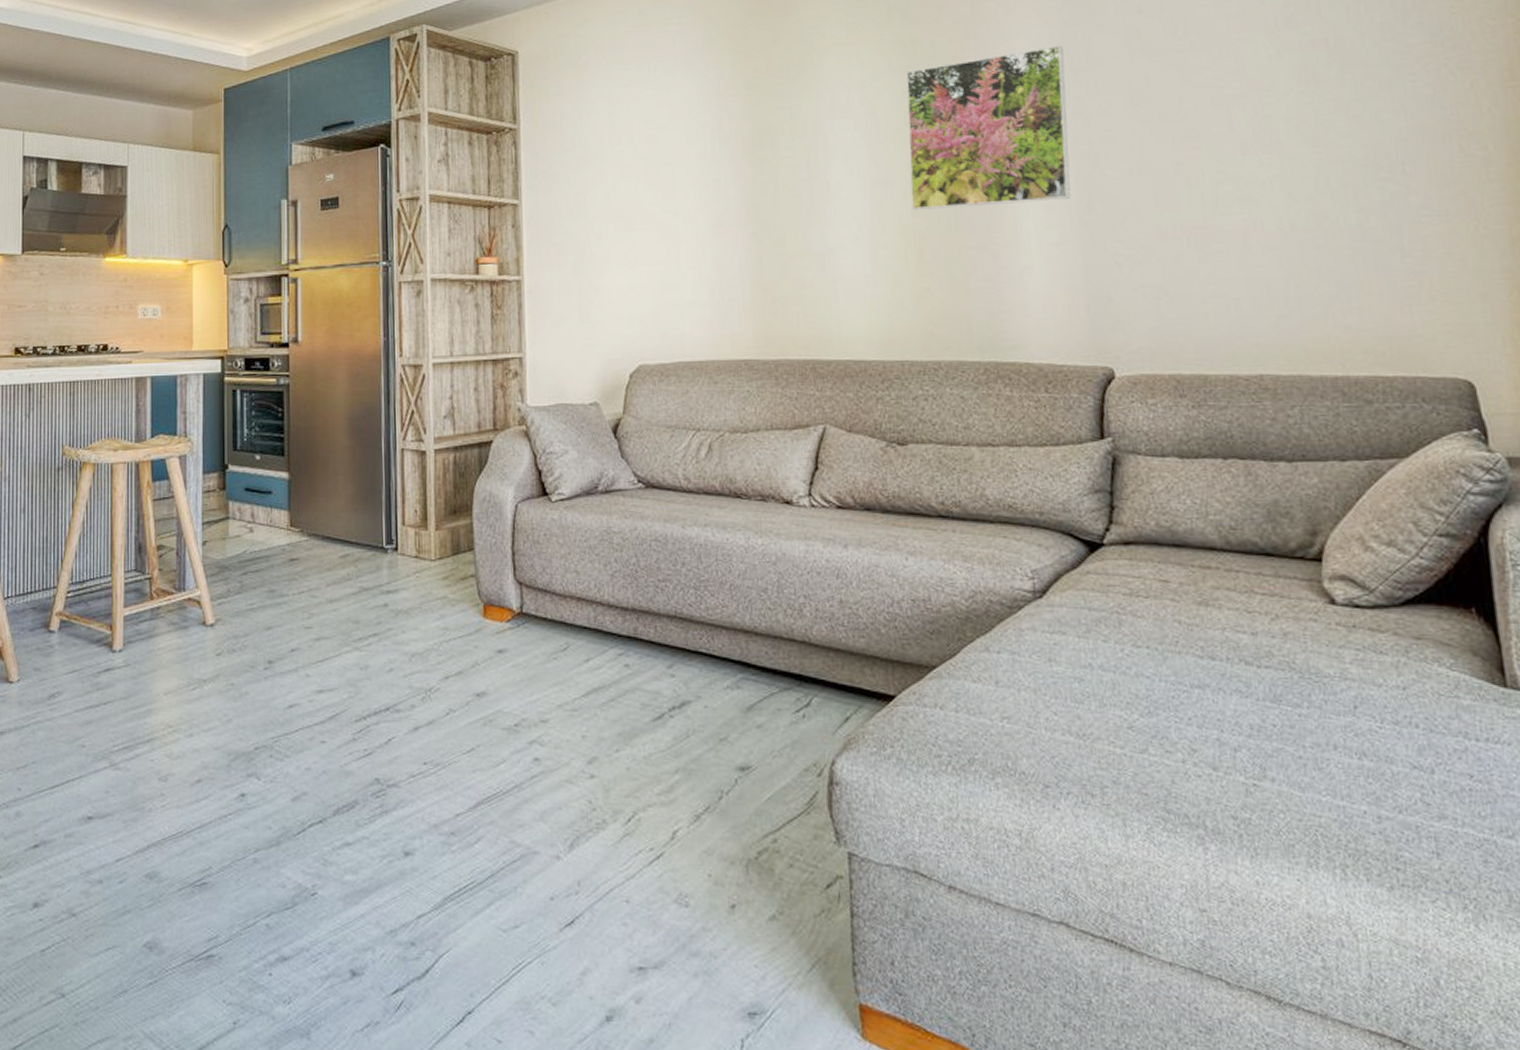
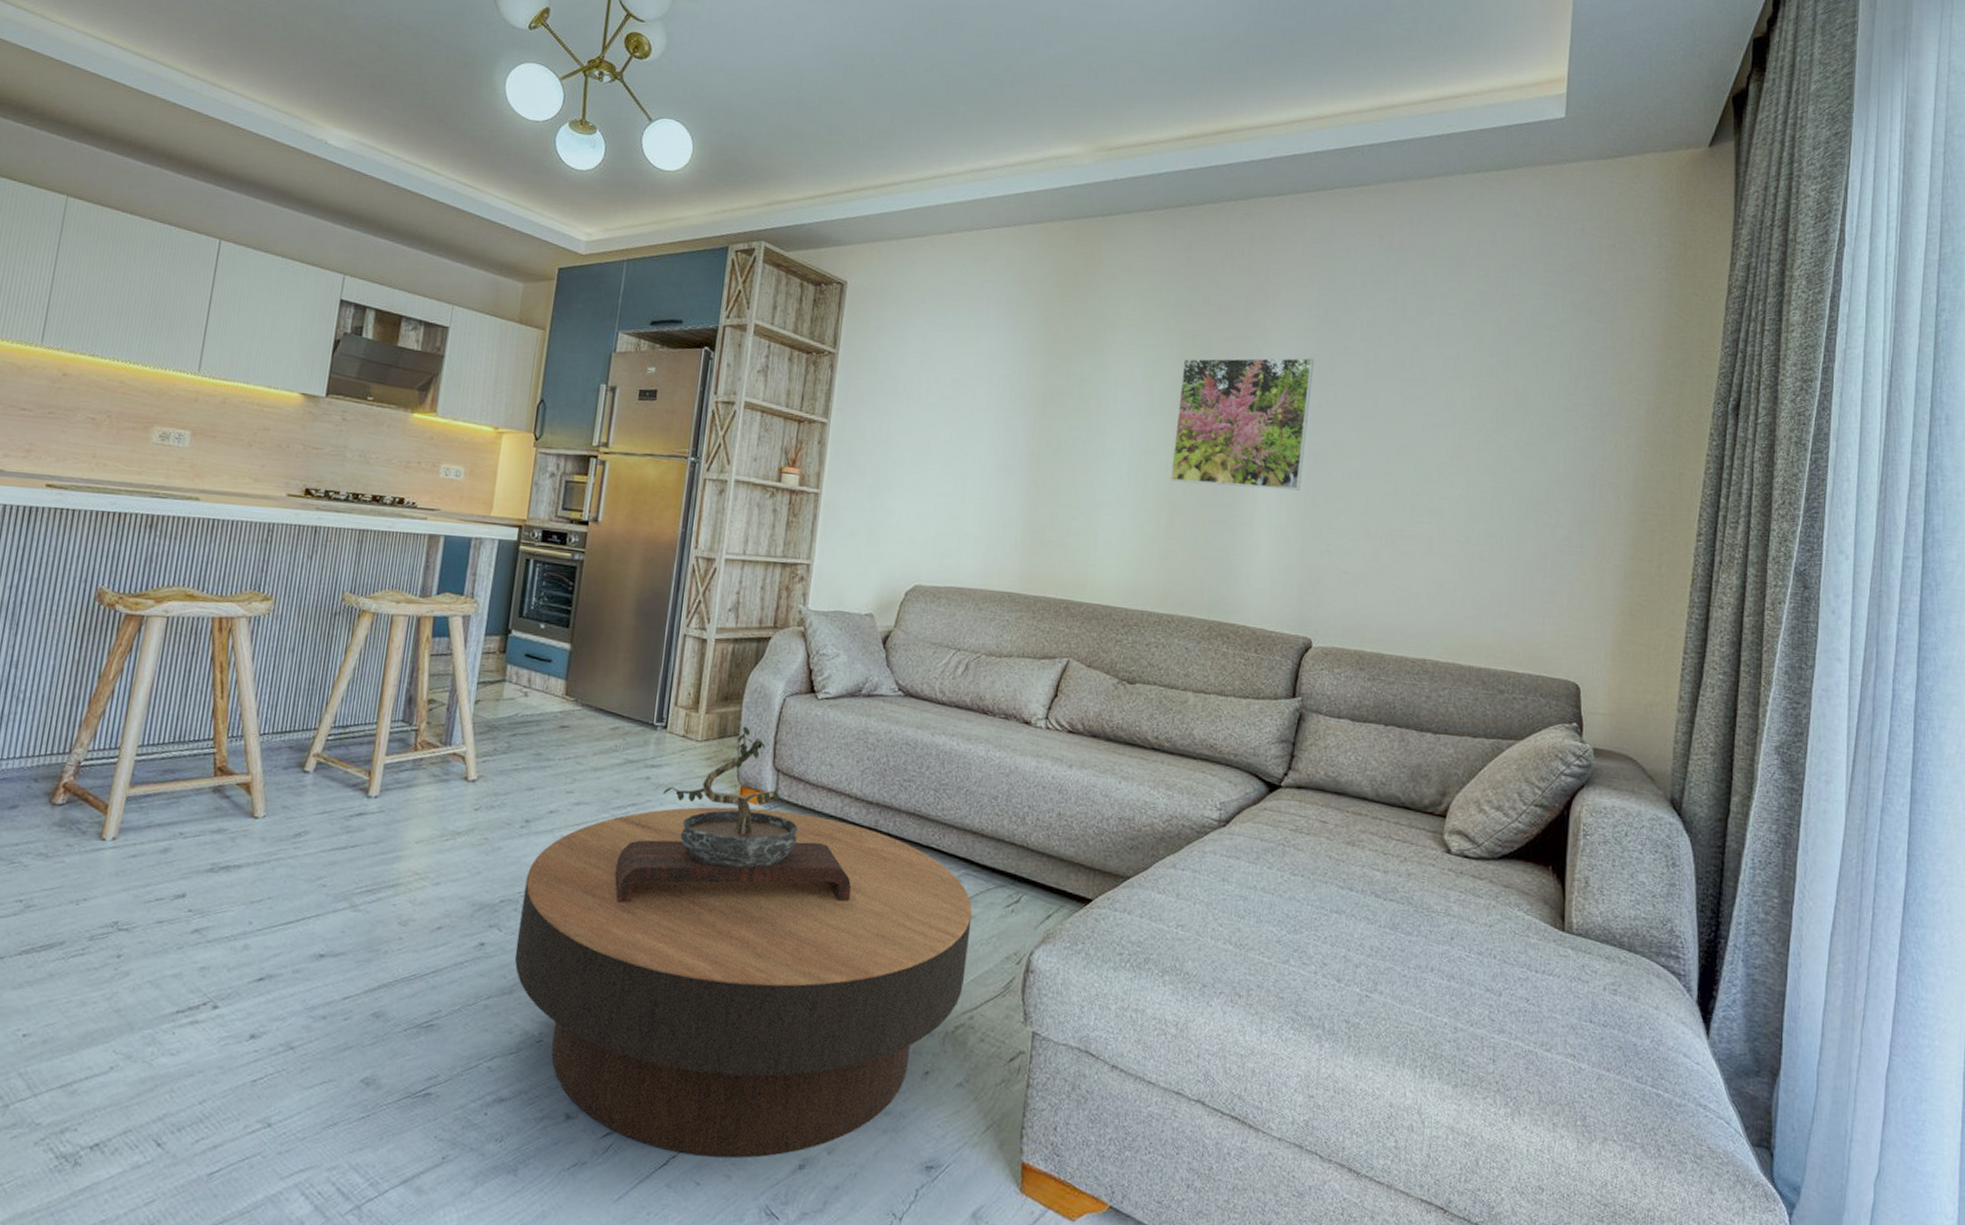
coffee table: none [276,627,761,1012] -> present [514,806,973,1158]
bonsai tree: none [366,539,619,740] -> present [614,726,852,903]

